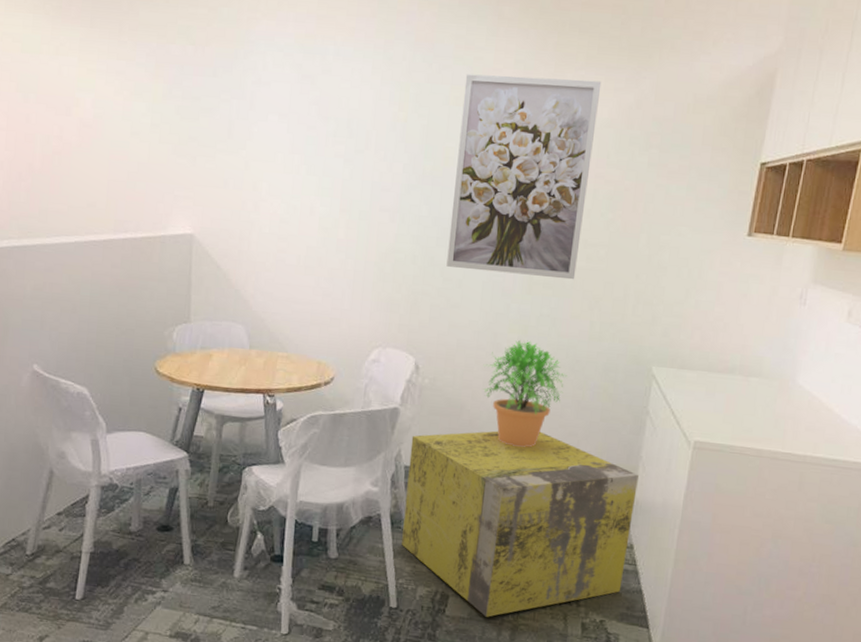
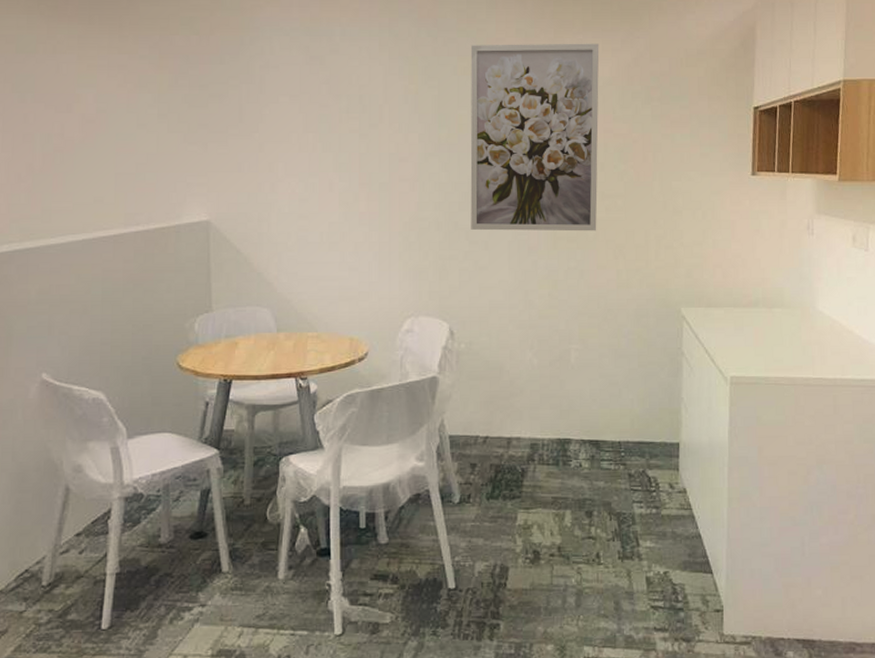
cardboard box: present [402,430,639,617] -> none [453,384,683,585]
potted plant: present [483,340,568,448] -> none [520,294,601,402]

